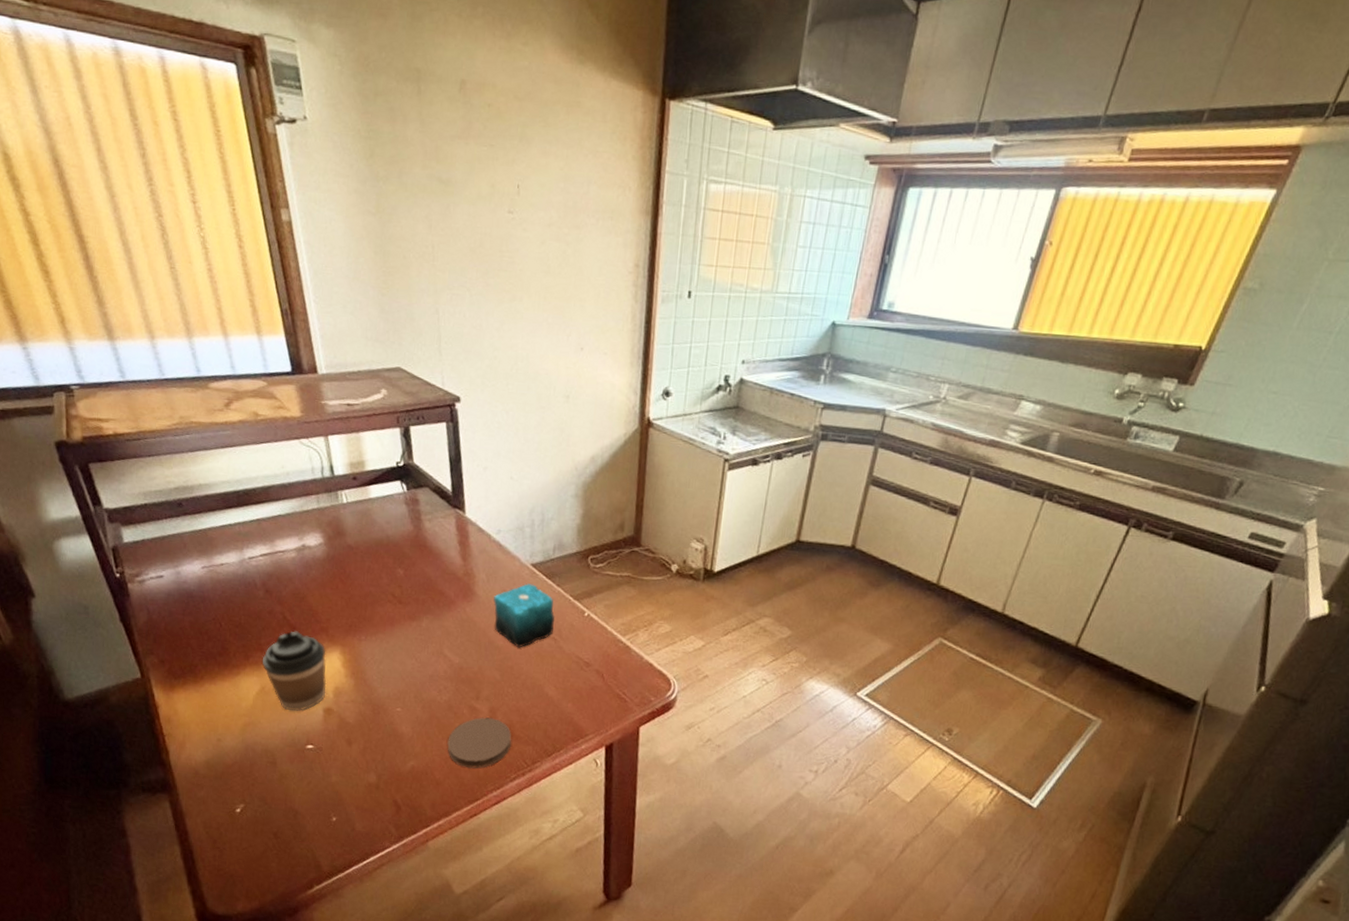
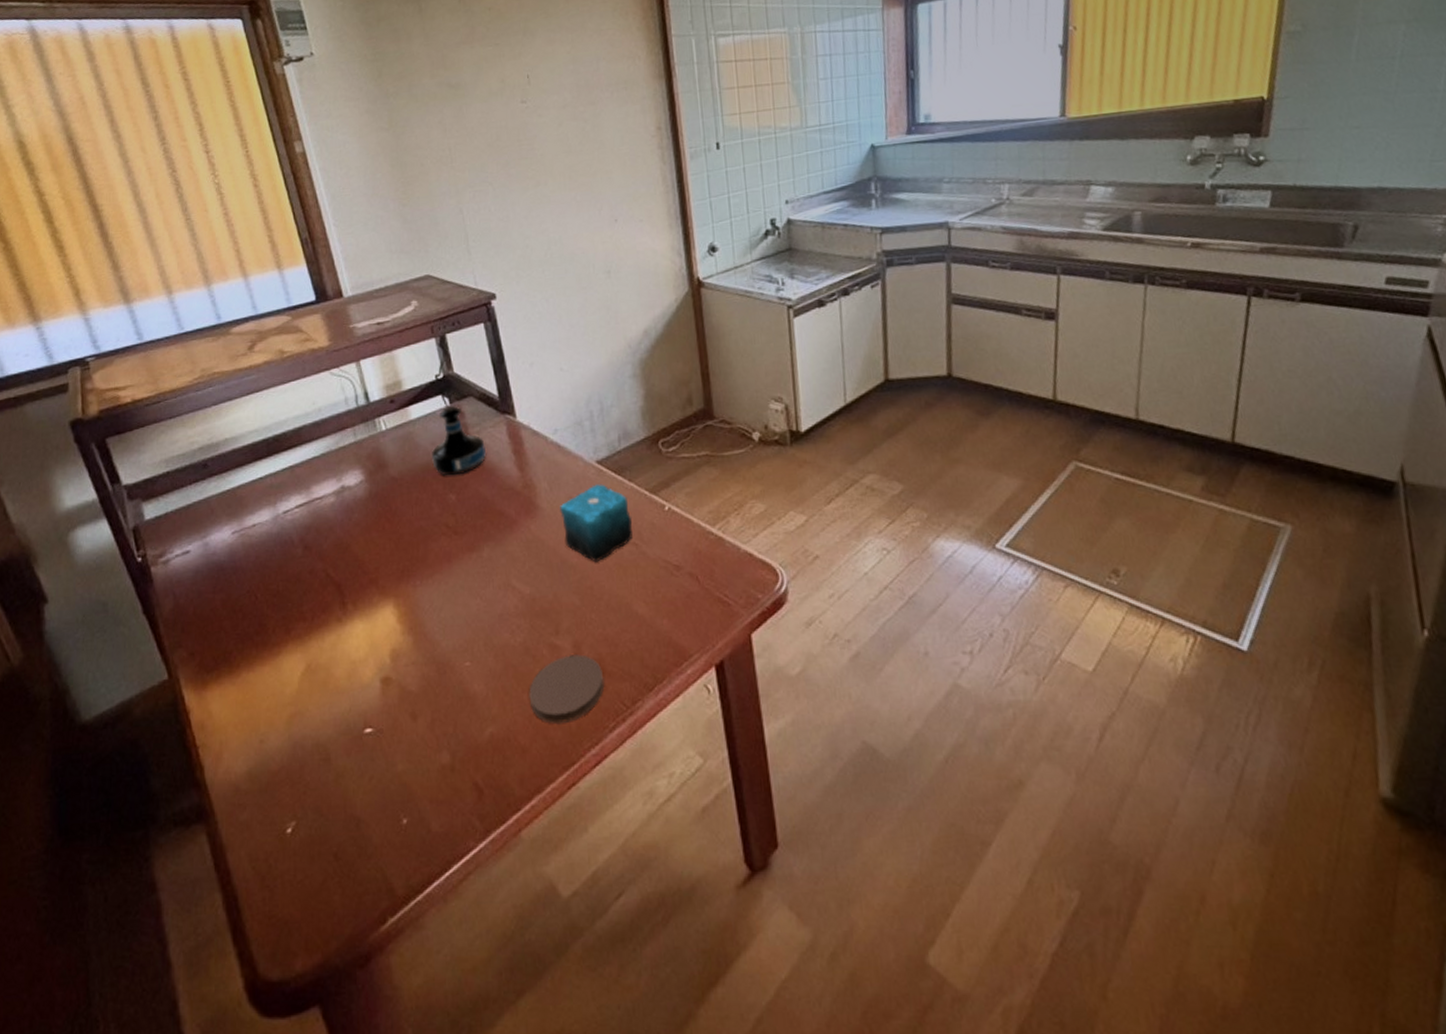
coffee cup: present [262,631,327,711] -> none [305,588,382,688]
tequila bottle: none [385,491,435,554] -> present [431,405,486,477]

